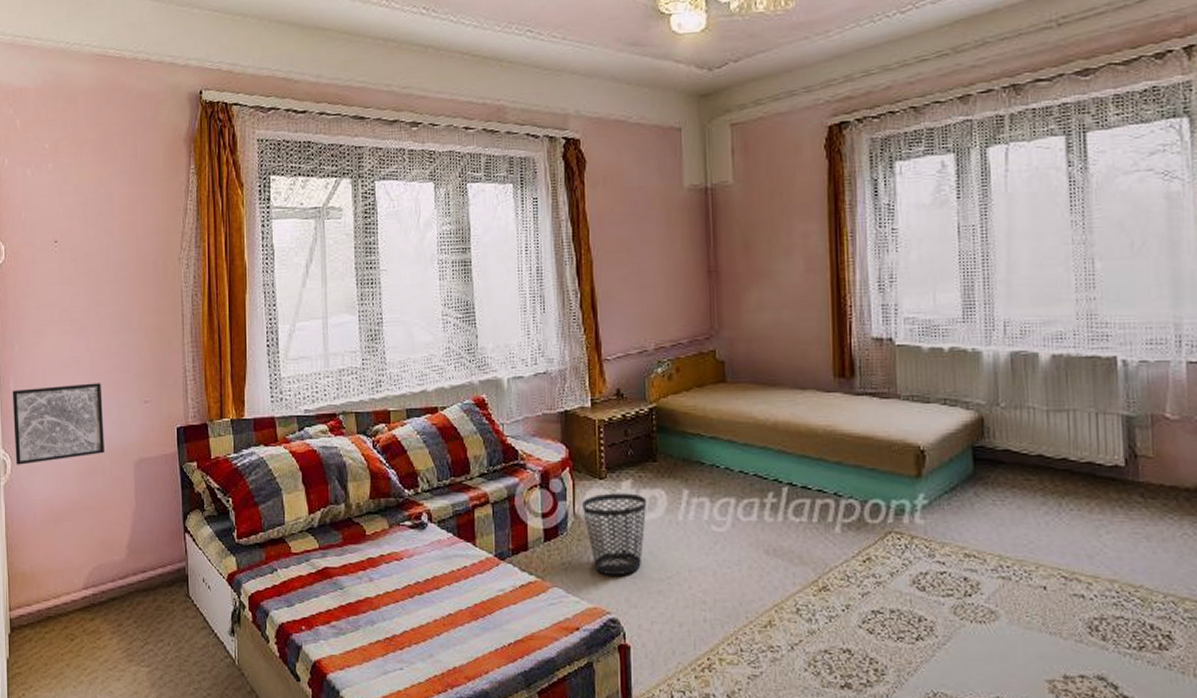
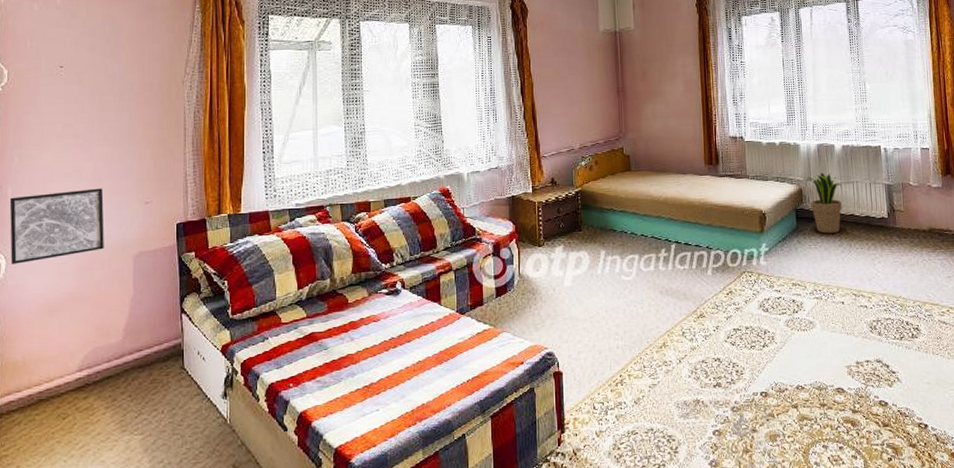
wastebasket: present [582,493,647,575] -> none [526,255,575,319]
potted plant: none [992,394,1048,485] -> present [807,172,842,234]

